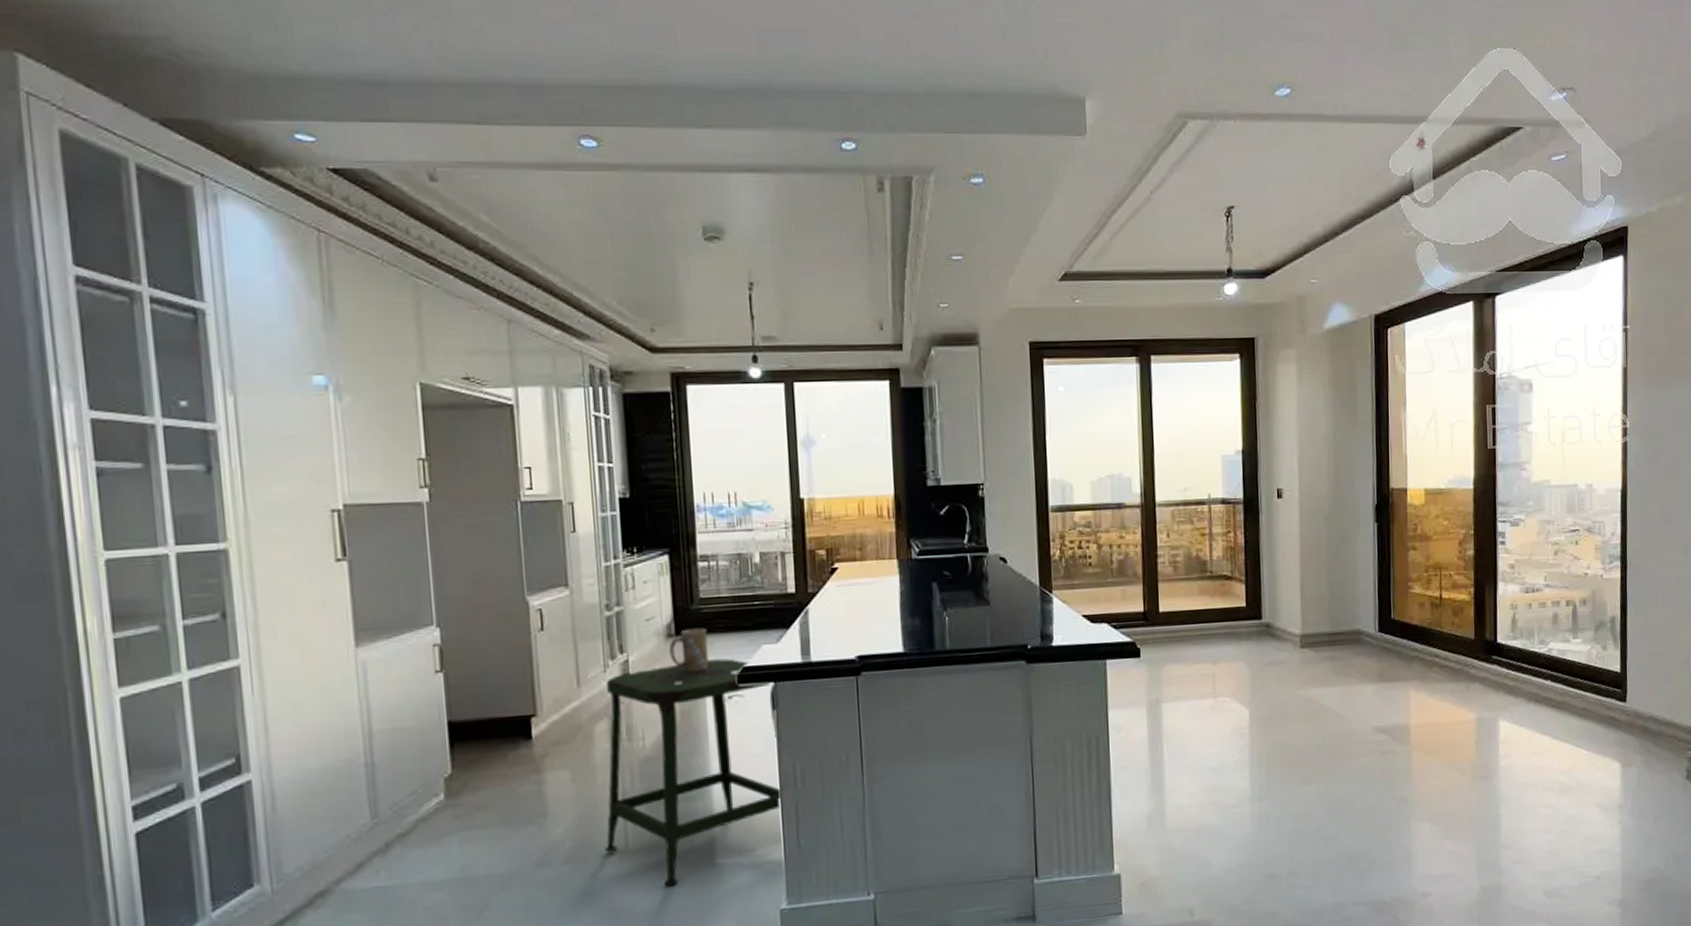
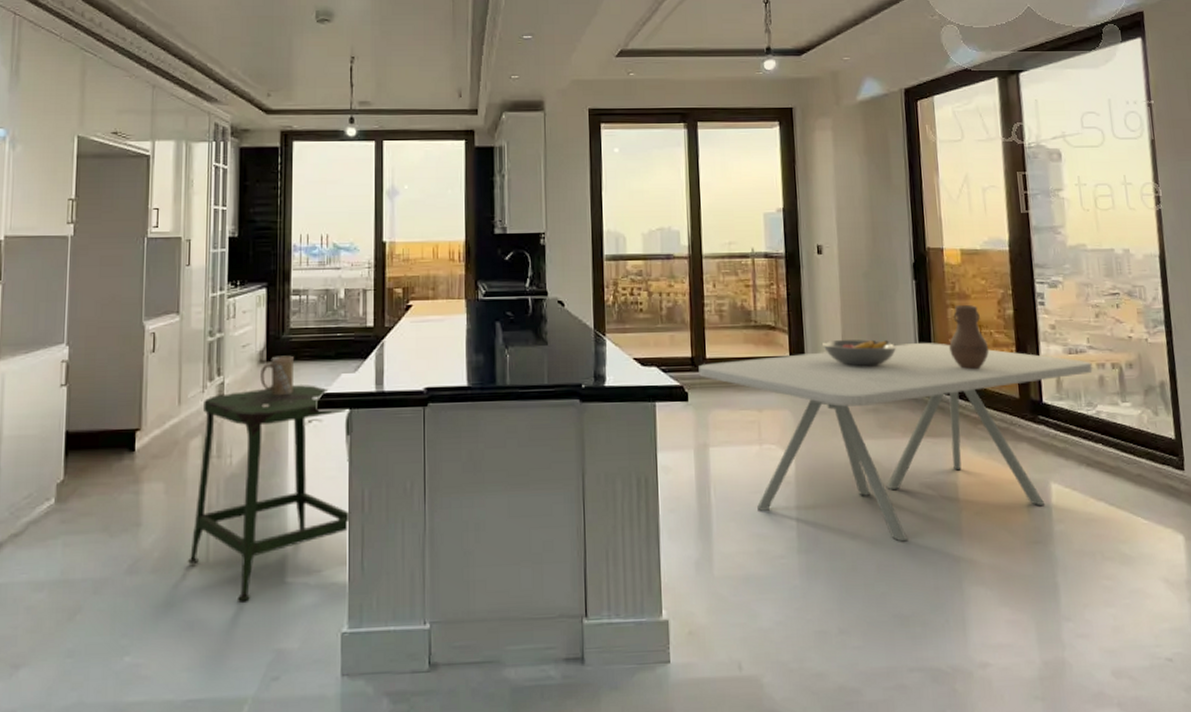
dining table: none [1151,587,1547,785] -> present [699,343,1093,542]
fruit bowl: none [1280,586,1356,615] -> present [823,339,897,367]
vase: none [1408,546,1448,614] -> present [949,304,989,370]

